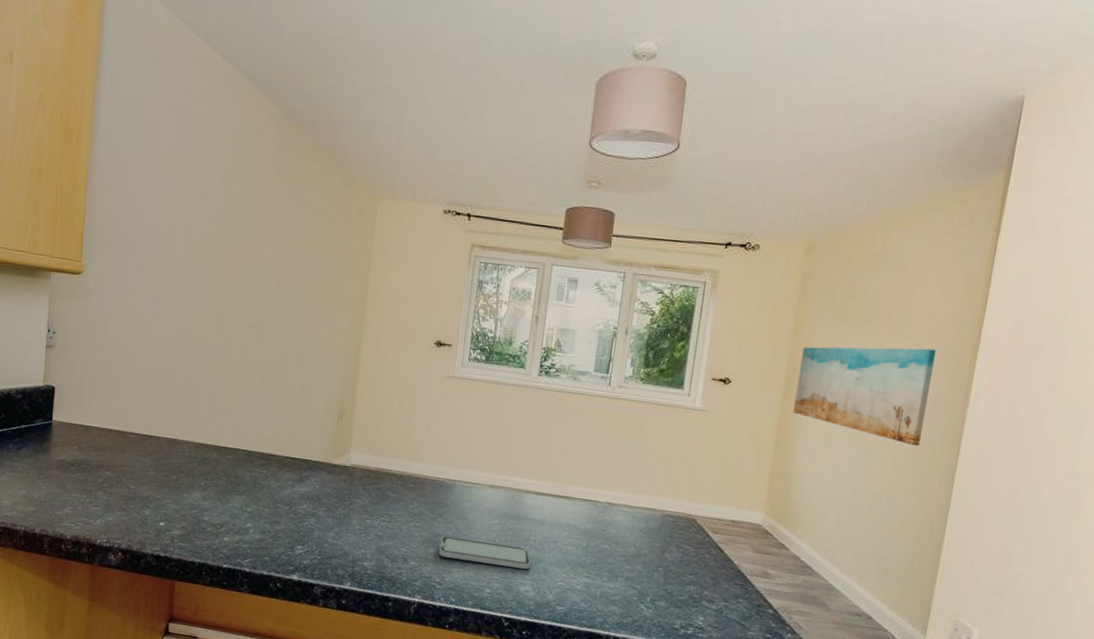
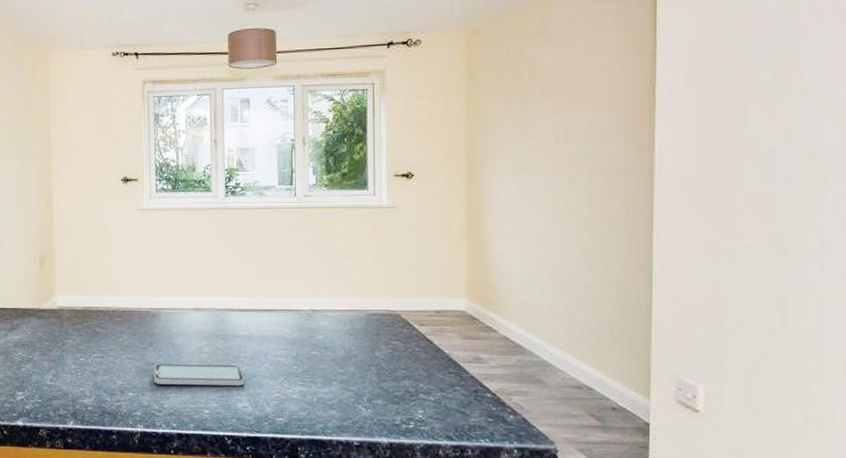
wall art: present [793,346,937,447] -> none [479,115,613,212]

